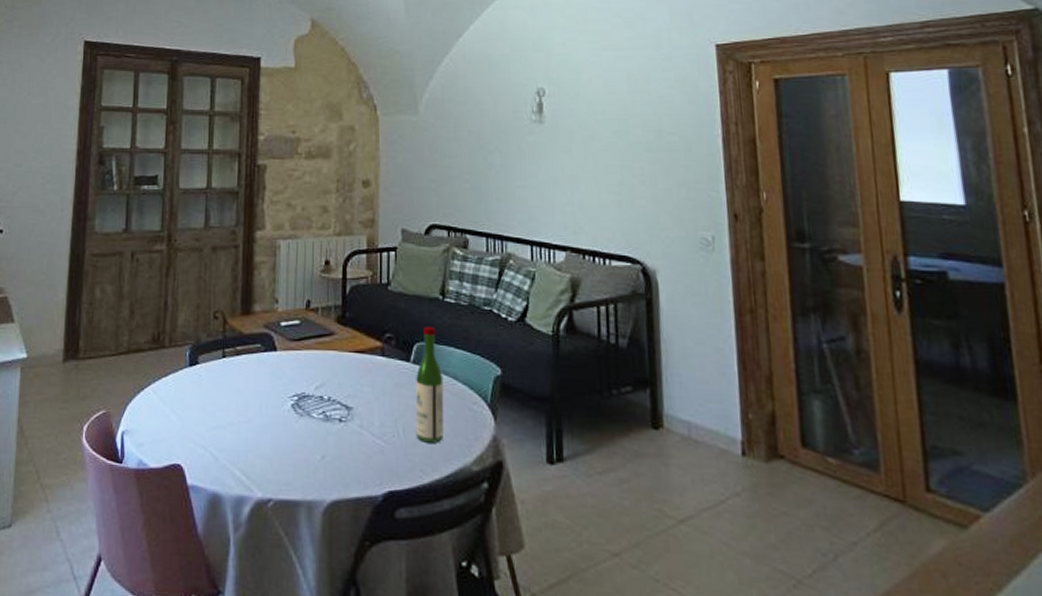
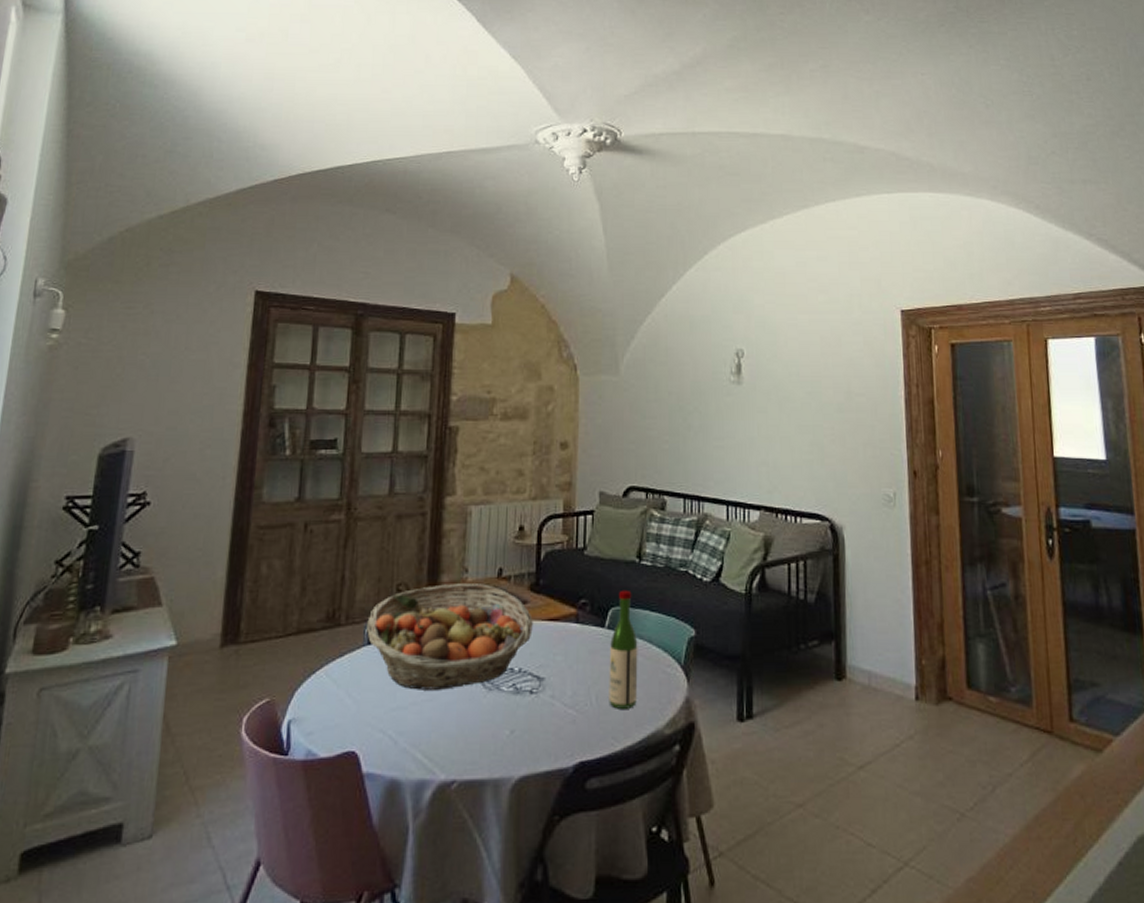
fruit basket: none [188,313,340,413] -> present [367,584,533,690]

